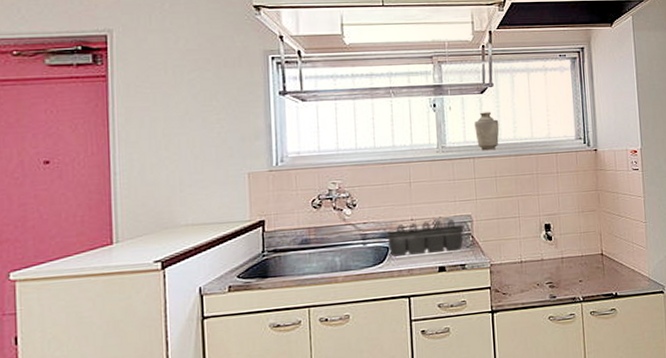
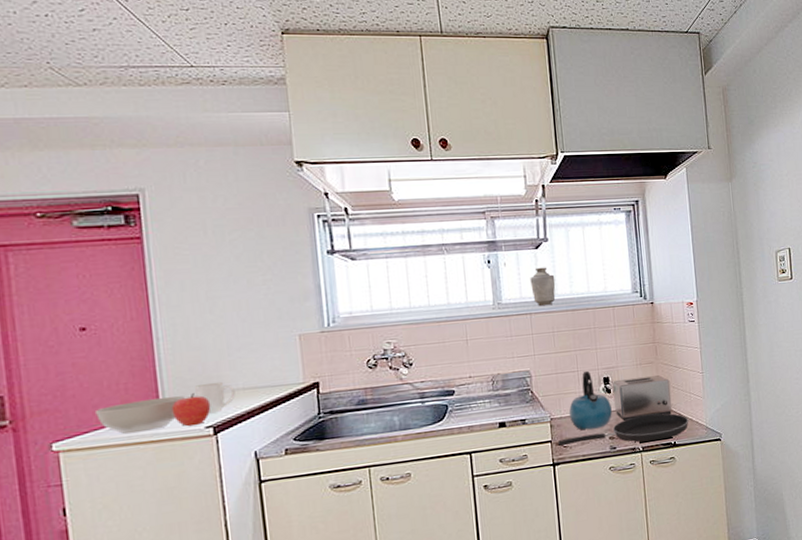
bowl: none [51,229,138,267] -> present [94,396,186,435]
fruit: none [123,228,161,261] -> present [171,393,212,427]
mug: none [147,217,184,249] -> present [195,381,235,414]
dish rack: present [385,220,464,257] -> none [443,376,524,414]
frying pan: none [496,262,631,294] -> present [557,413,689,447]
kettle: none [509,217,553,278] -> present [568,370,612,430]
toaster: none [554,223,615,269] -> present [613,375,673,421]

